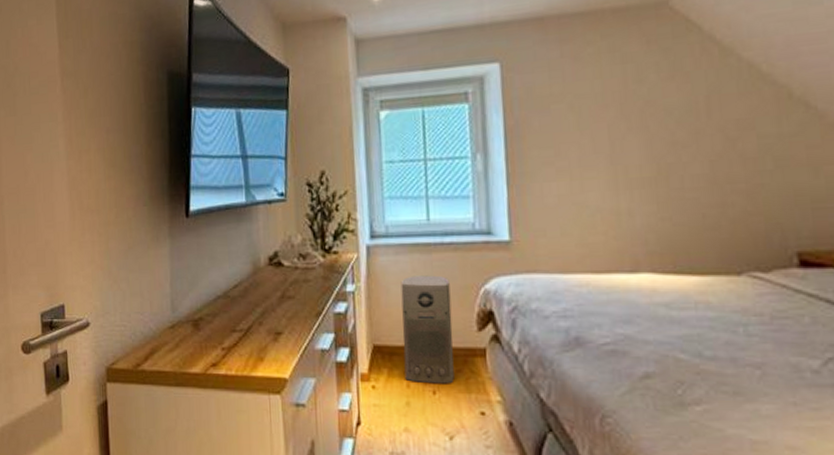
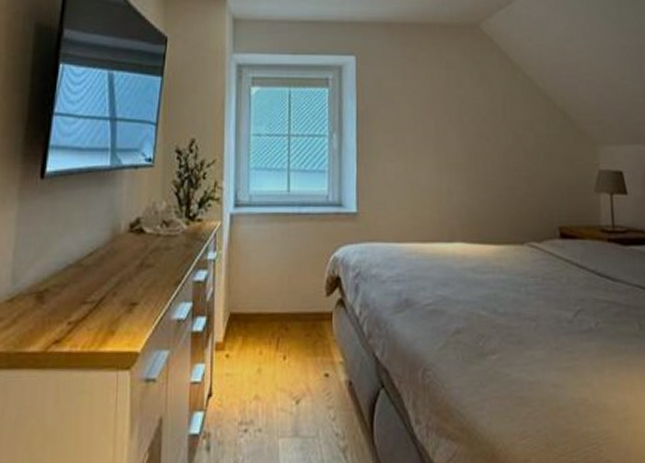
air purifier: present [400,275,455,384] -> none [258,243,305,349]

